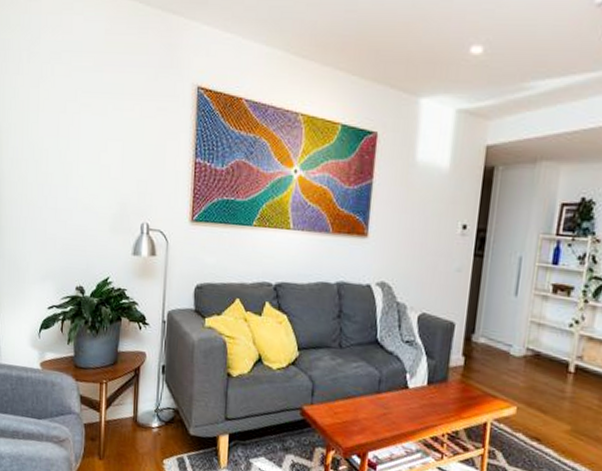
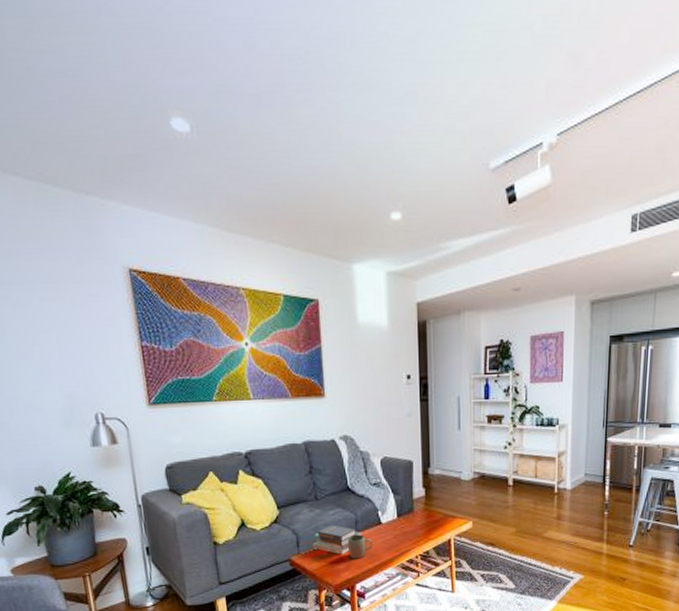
books: none [328,379,384,415] -> present [312,525,362,555]
mug: none [365,394,395,424] -> present [347,534,373,559]

